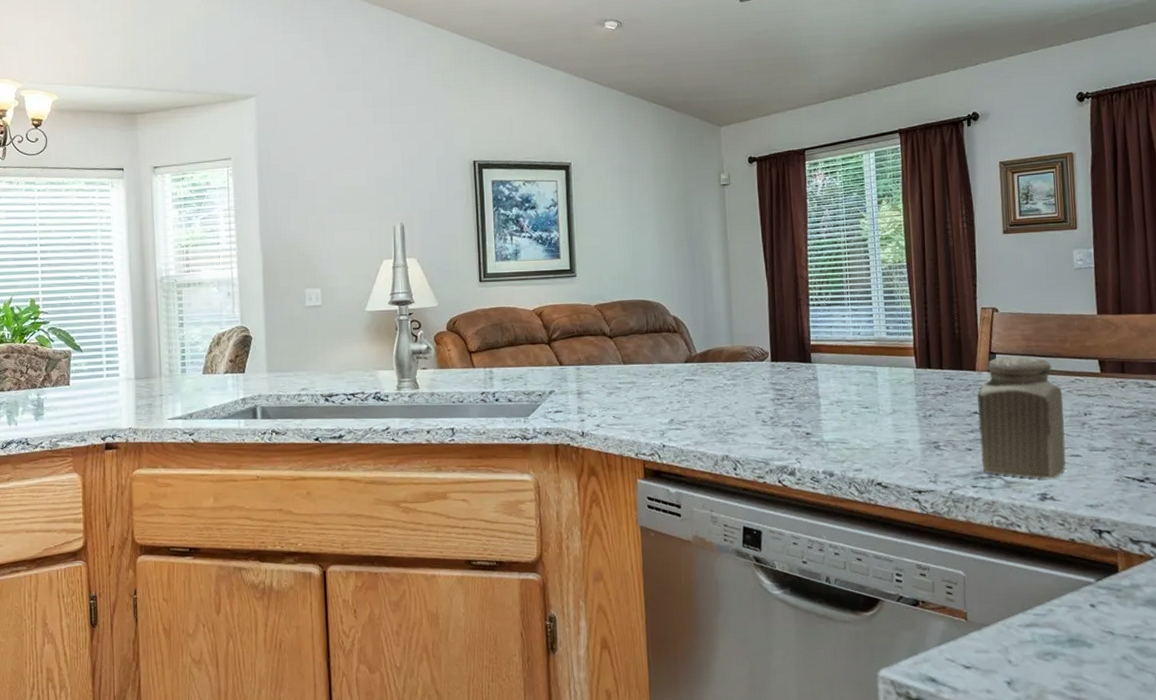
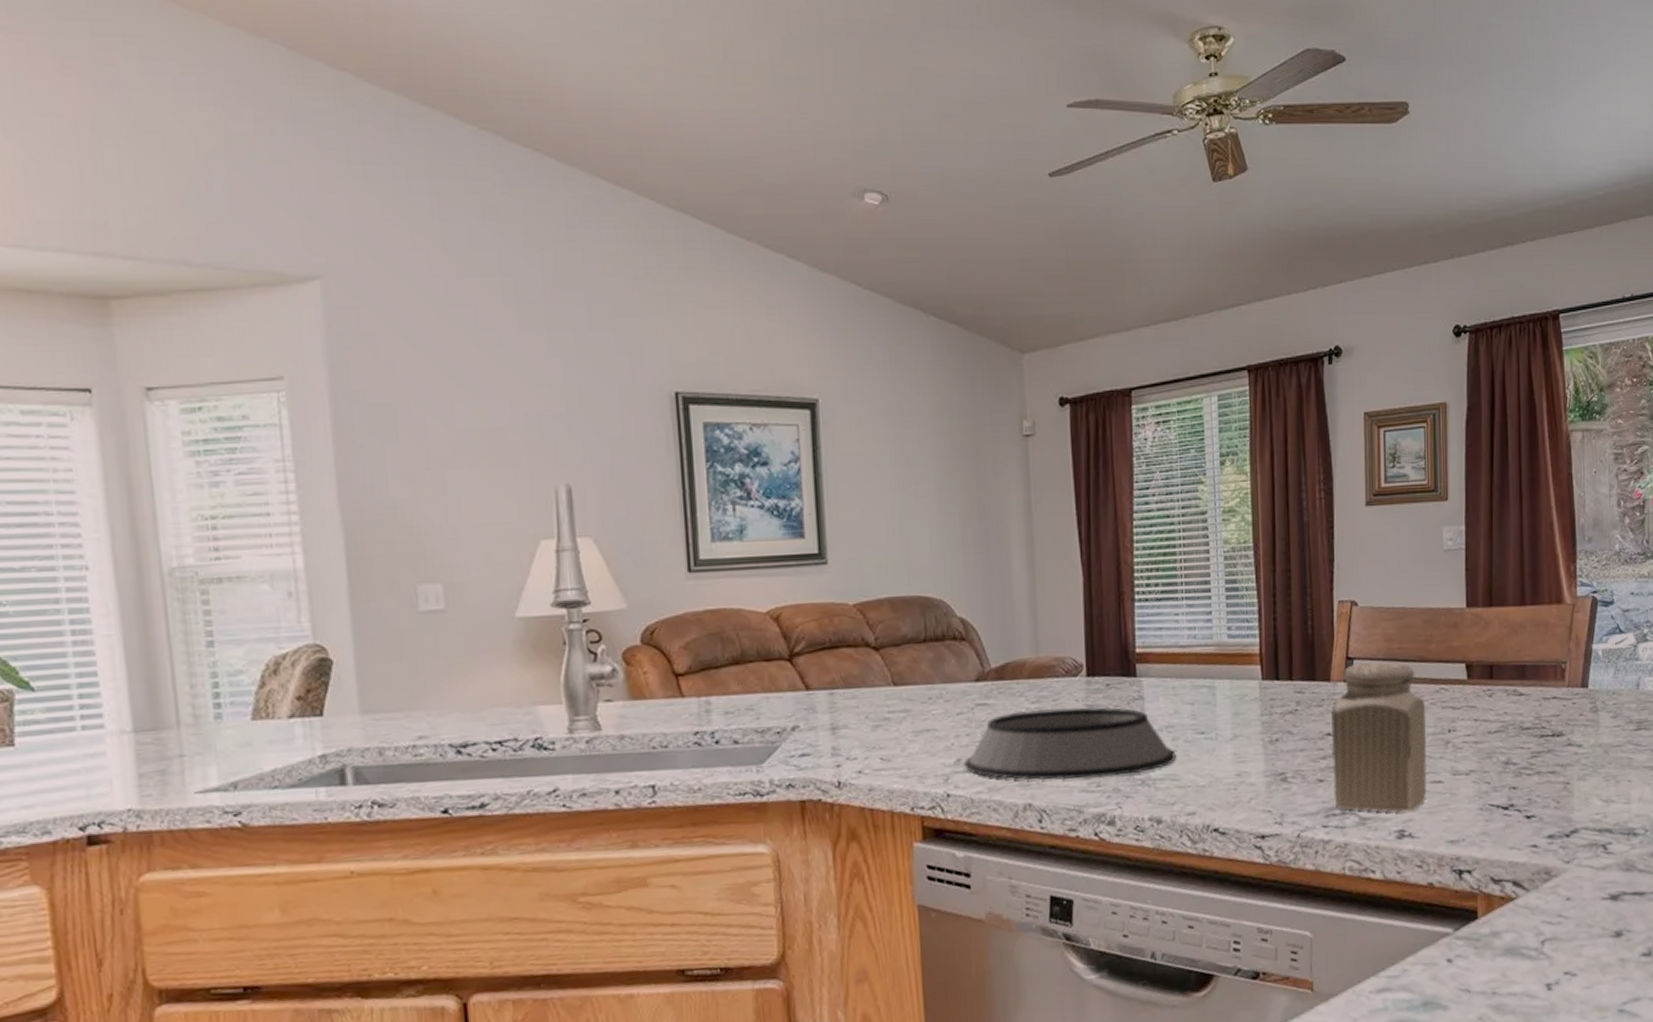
bowl: none [676,384,845,439] -> present [964,706,1176,781]

